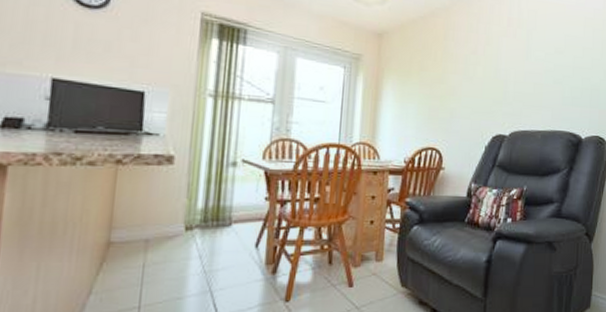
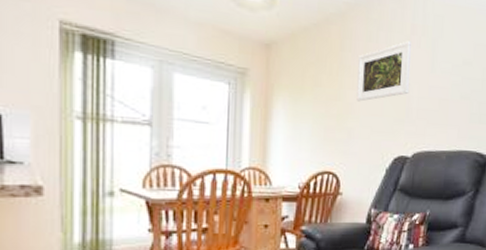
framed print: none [458,32,508,85] -> present [356,41,411,102]

